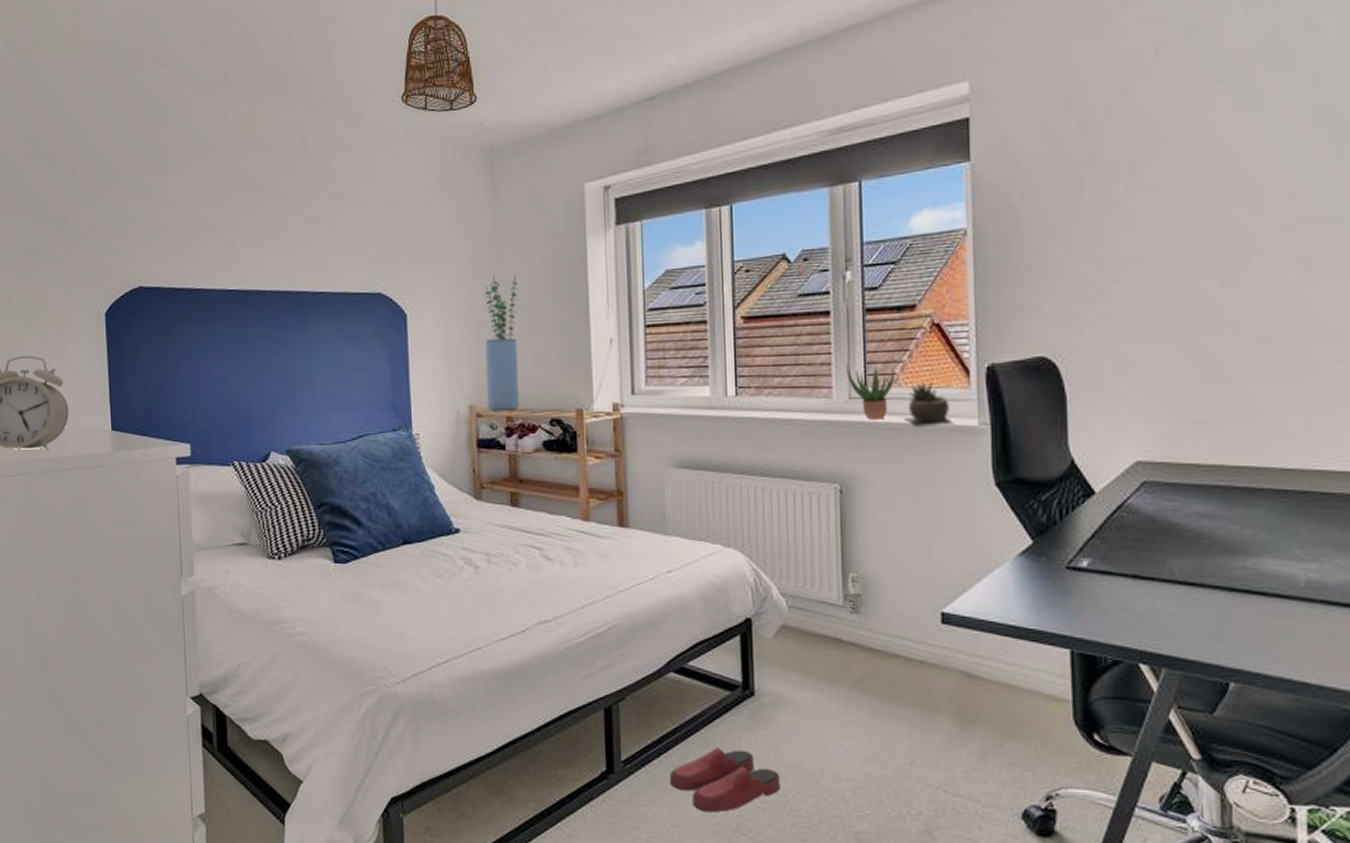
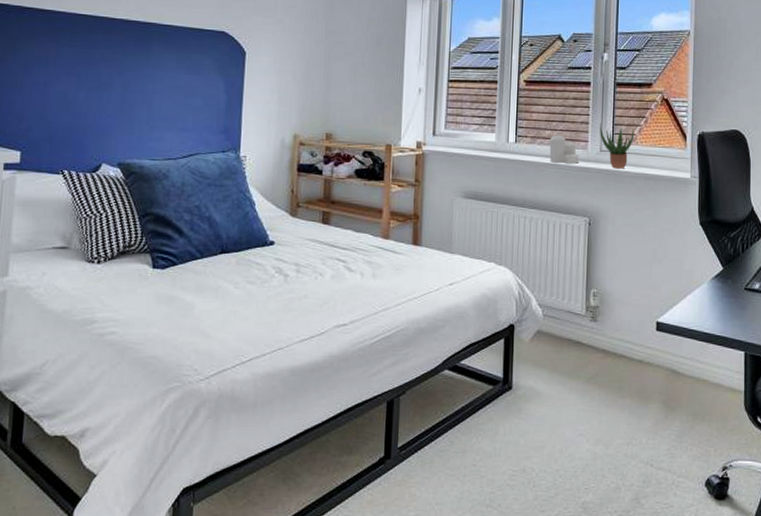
vase: present [485,275,519,410] -> none [310,27,346,141]
slippers: present [670,747,781,813] -> none [438,434,527,491]
candle: none [780,379,821,419] -> present [549,132,579,165]
succulent plant: present [904,382,955,427] -> none [639,142,674,177]

